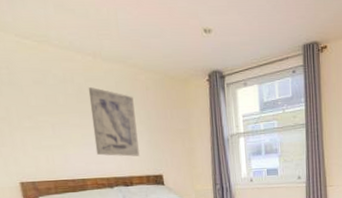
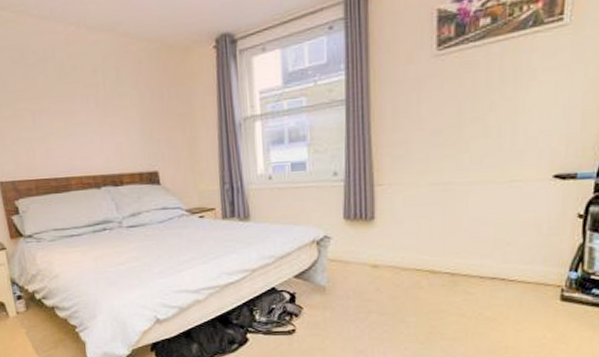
wall art: present [88,87,140,157] -> none [71,64,131,150]

